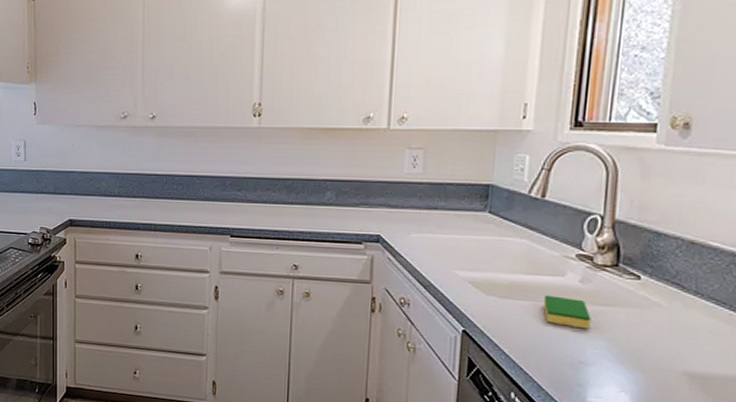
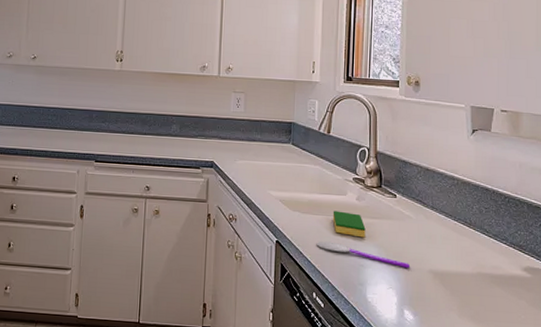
spoon: none [518,332,655,369] -> present [316,241,411,269]

